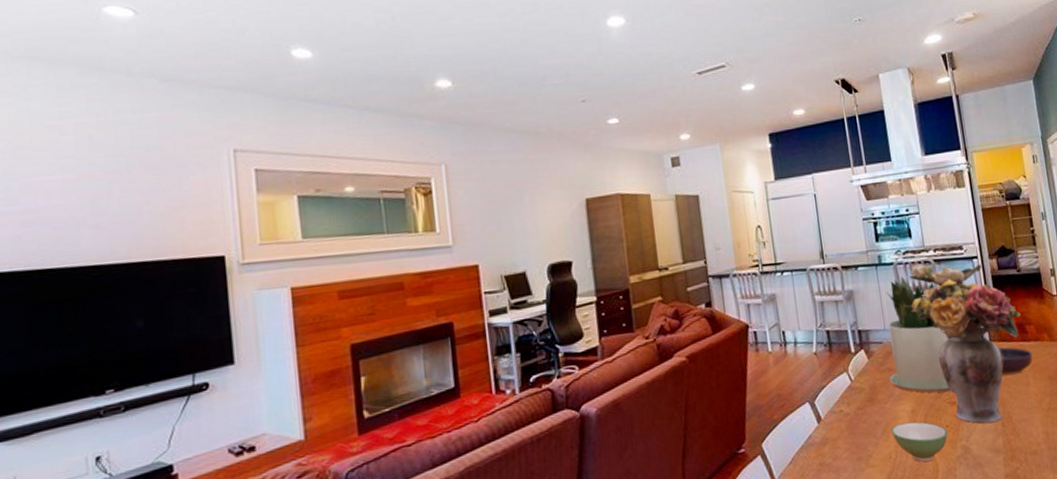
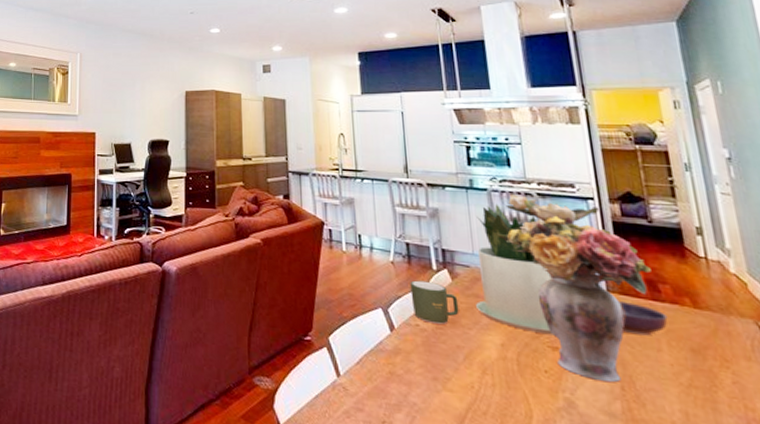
mug: none [832,365,876,407] -> present [410,280,459,325]
bowl: present [891,421,949,463] -> none [475,354,548,405]

